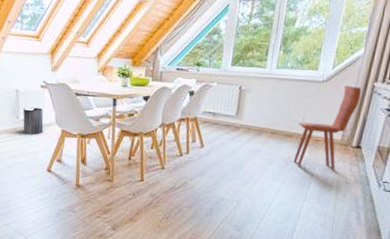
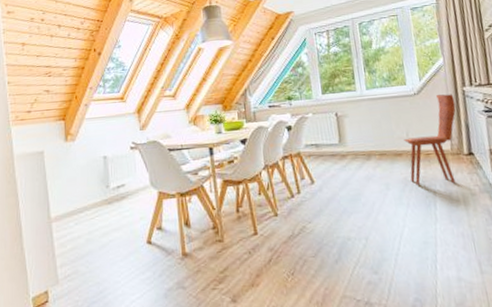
trash can: present [23,107,44,135] -> none [114,171,138,204]

